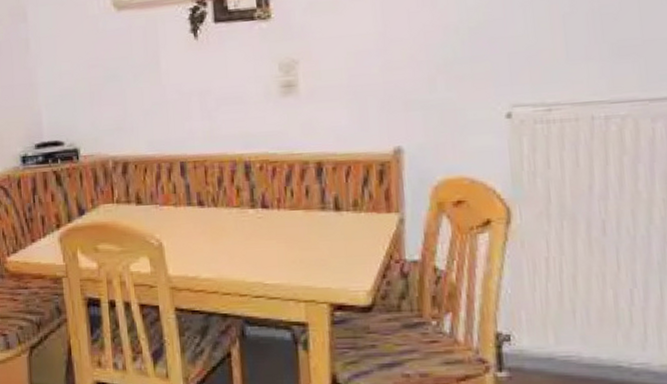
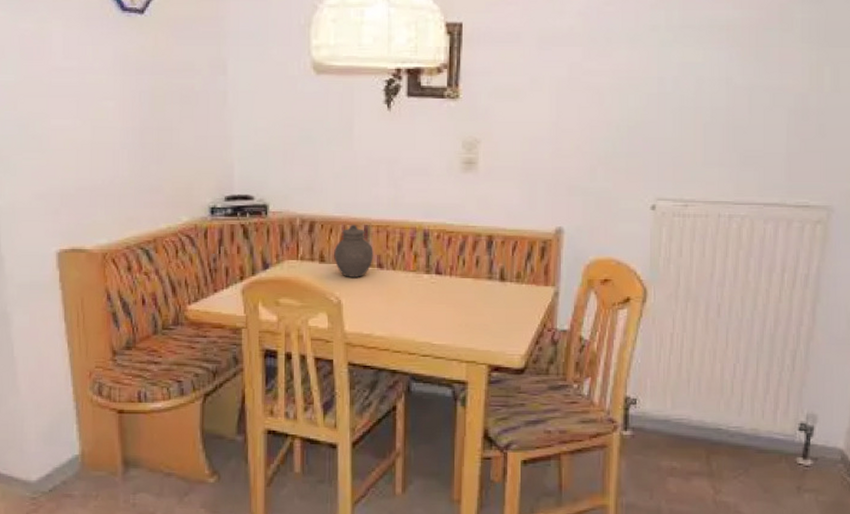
jar: none [150,161,193,218] -> present [334,224,373,277]

